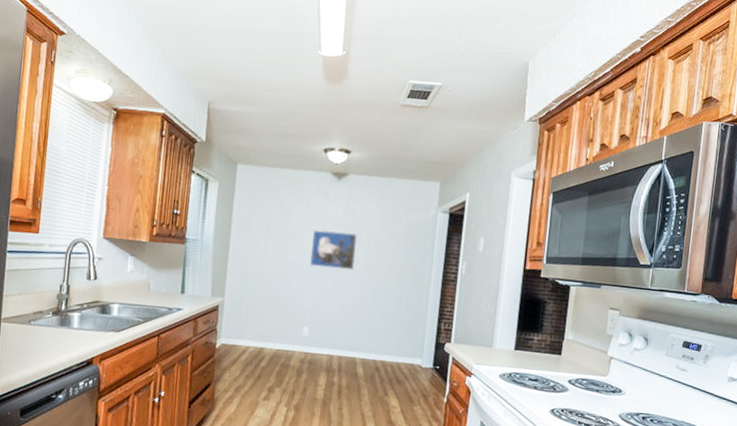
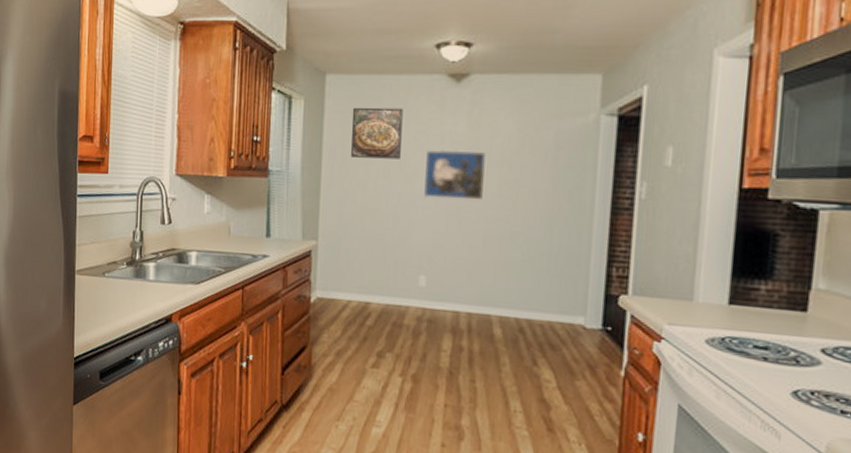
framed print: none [255,192,297,236] -> present [351,107,403,159]

